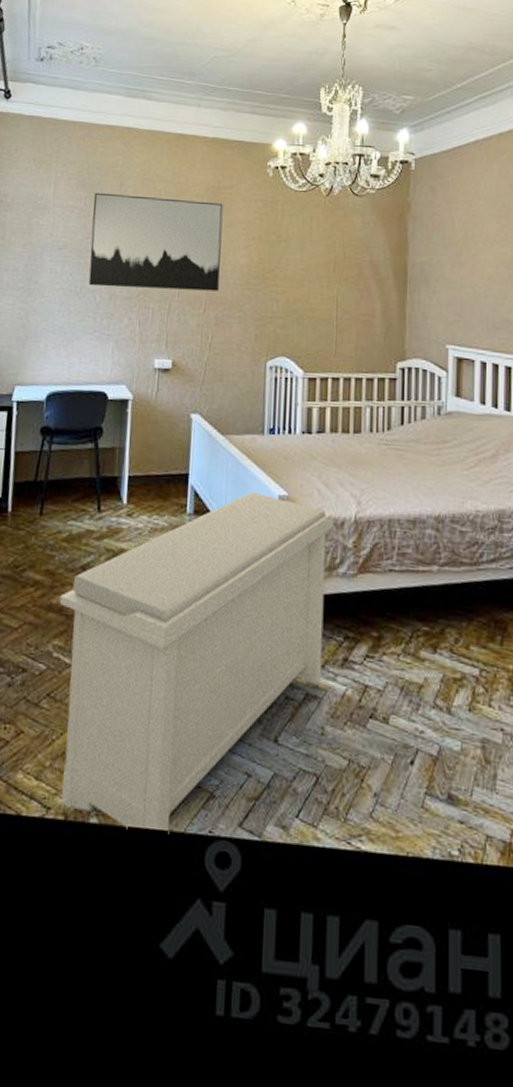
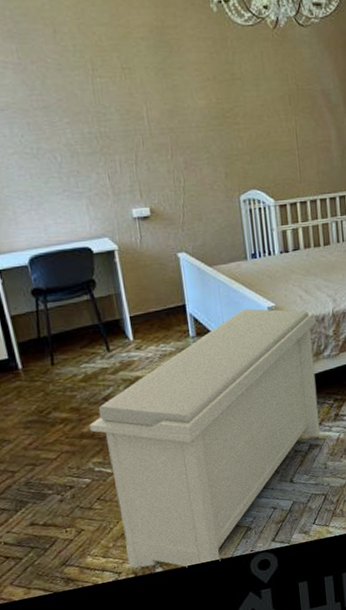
wall art: present [88,192,223,291] -> none [26,43,183,146]

